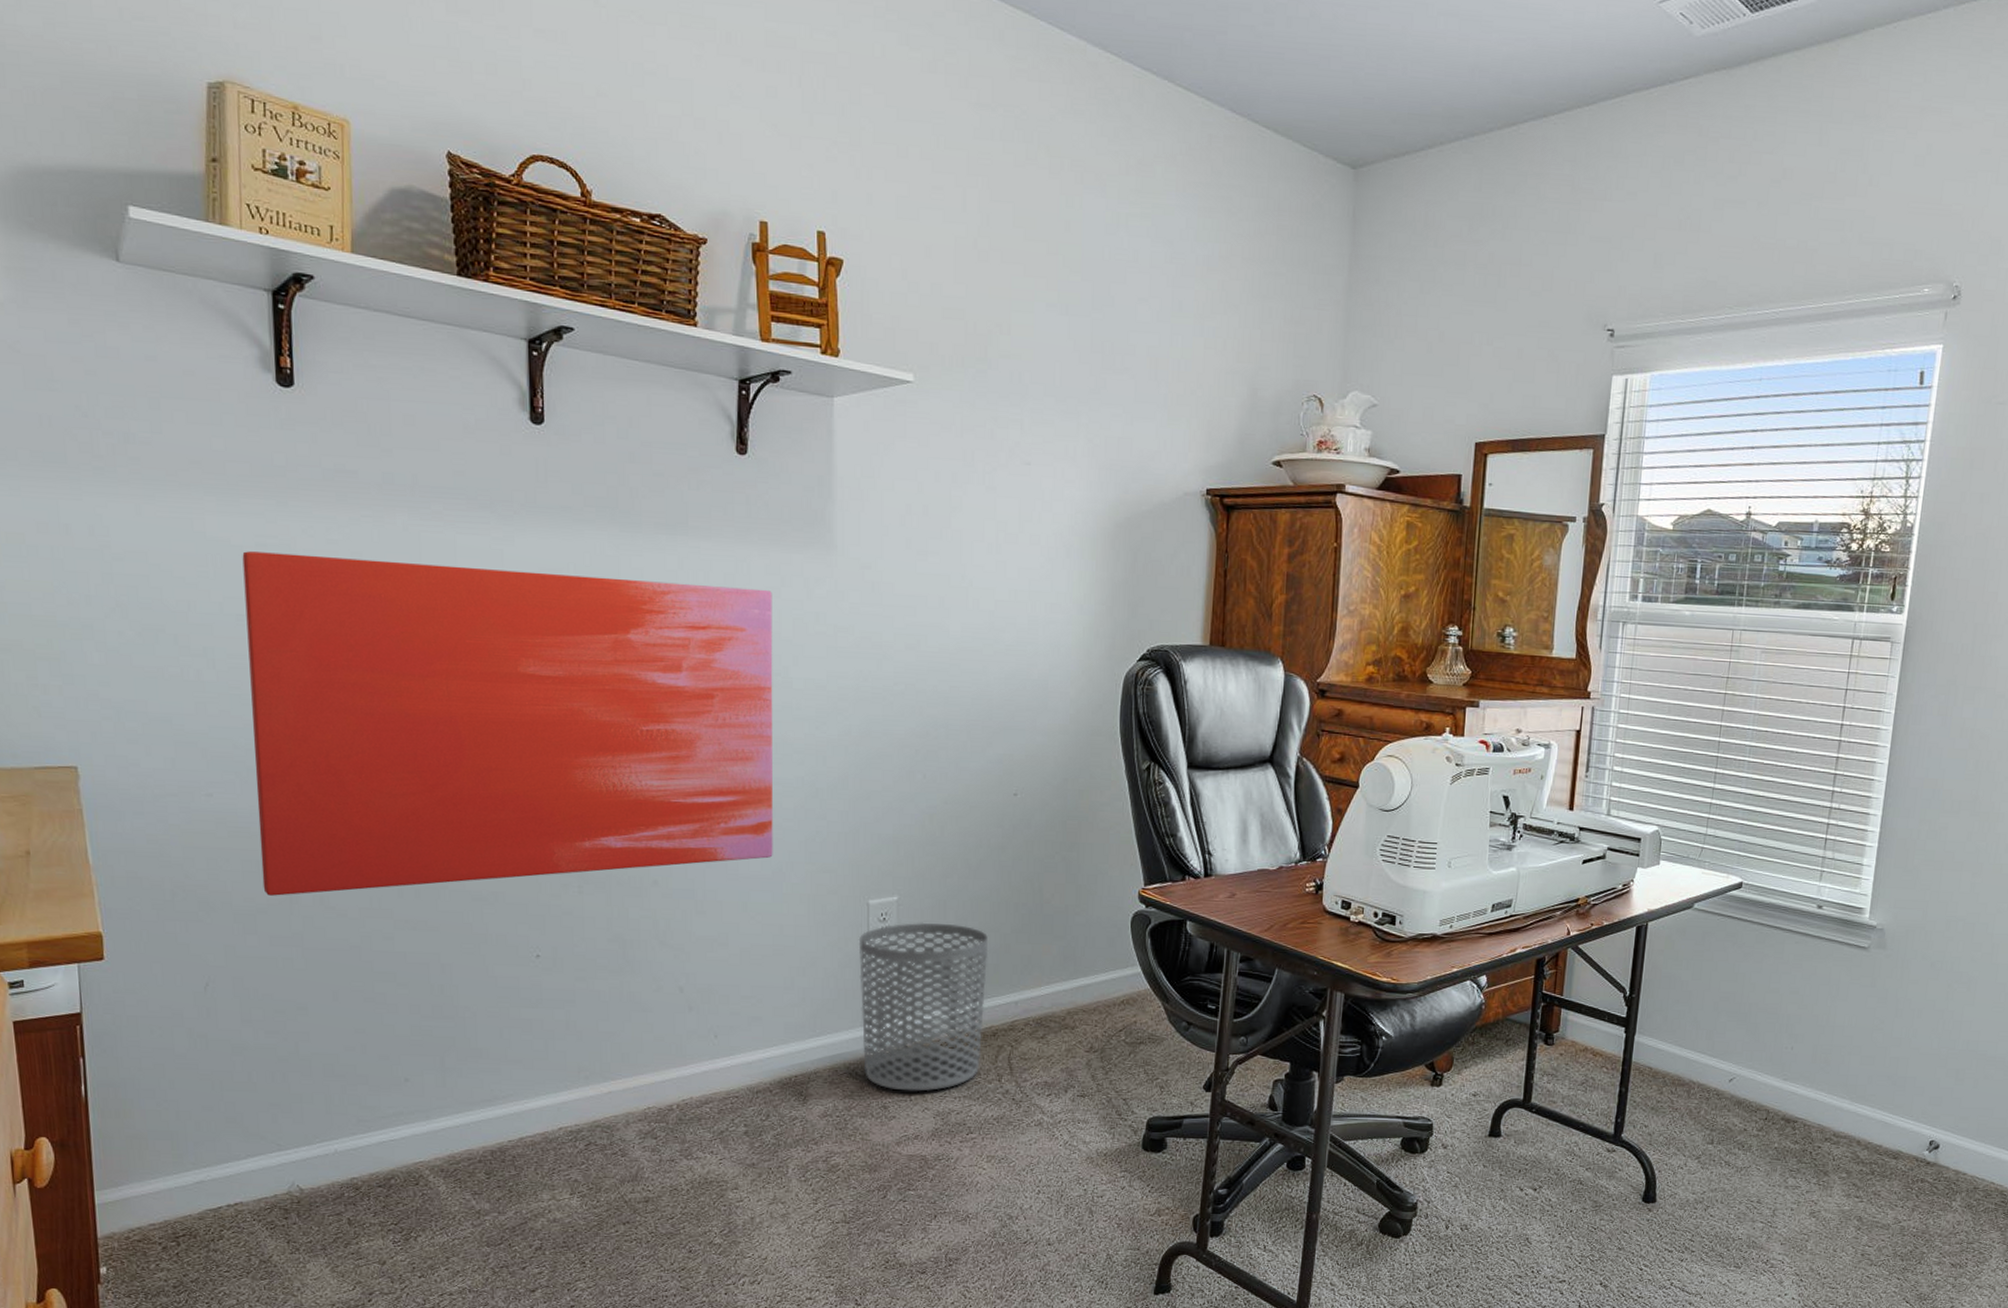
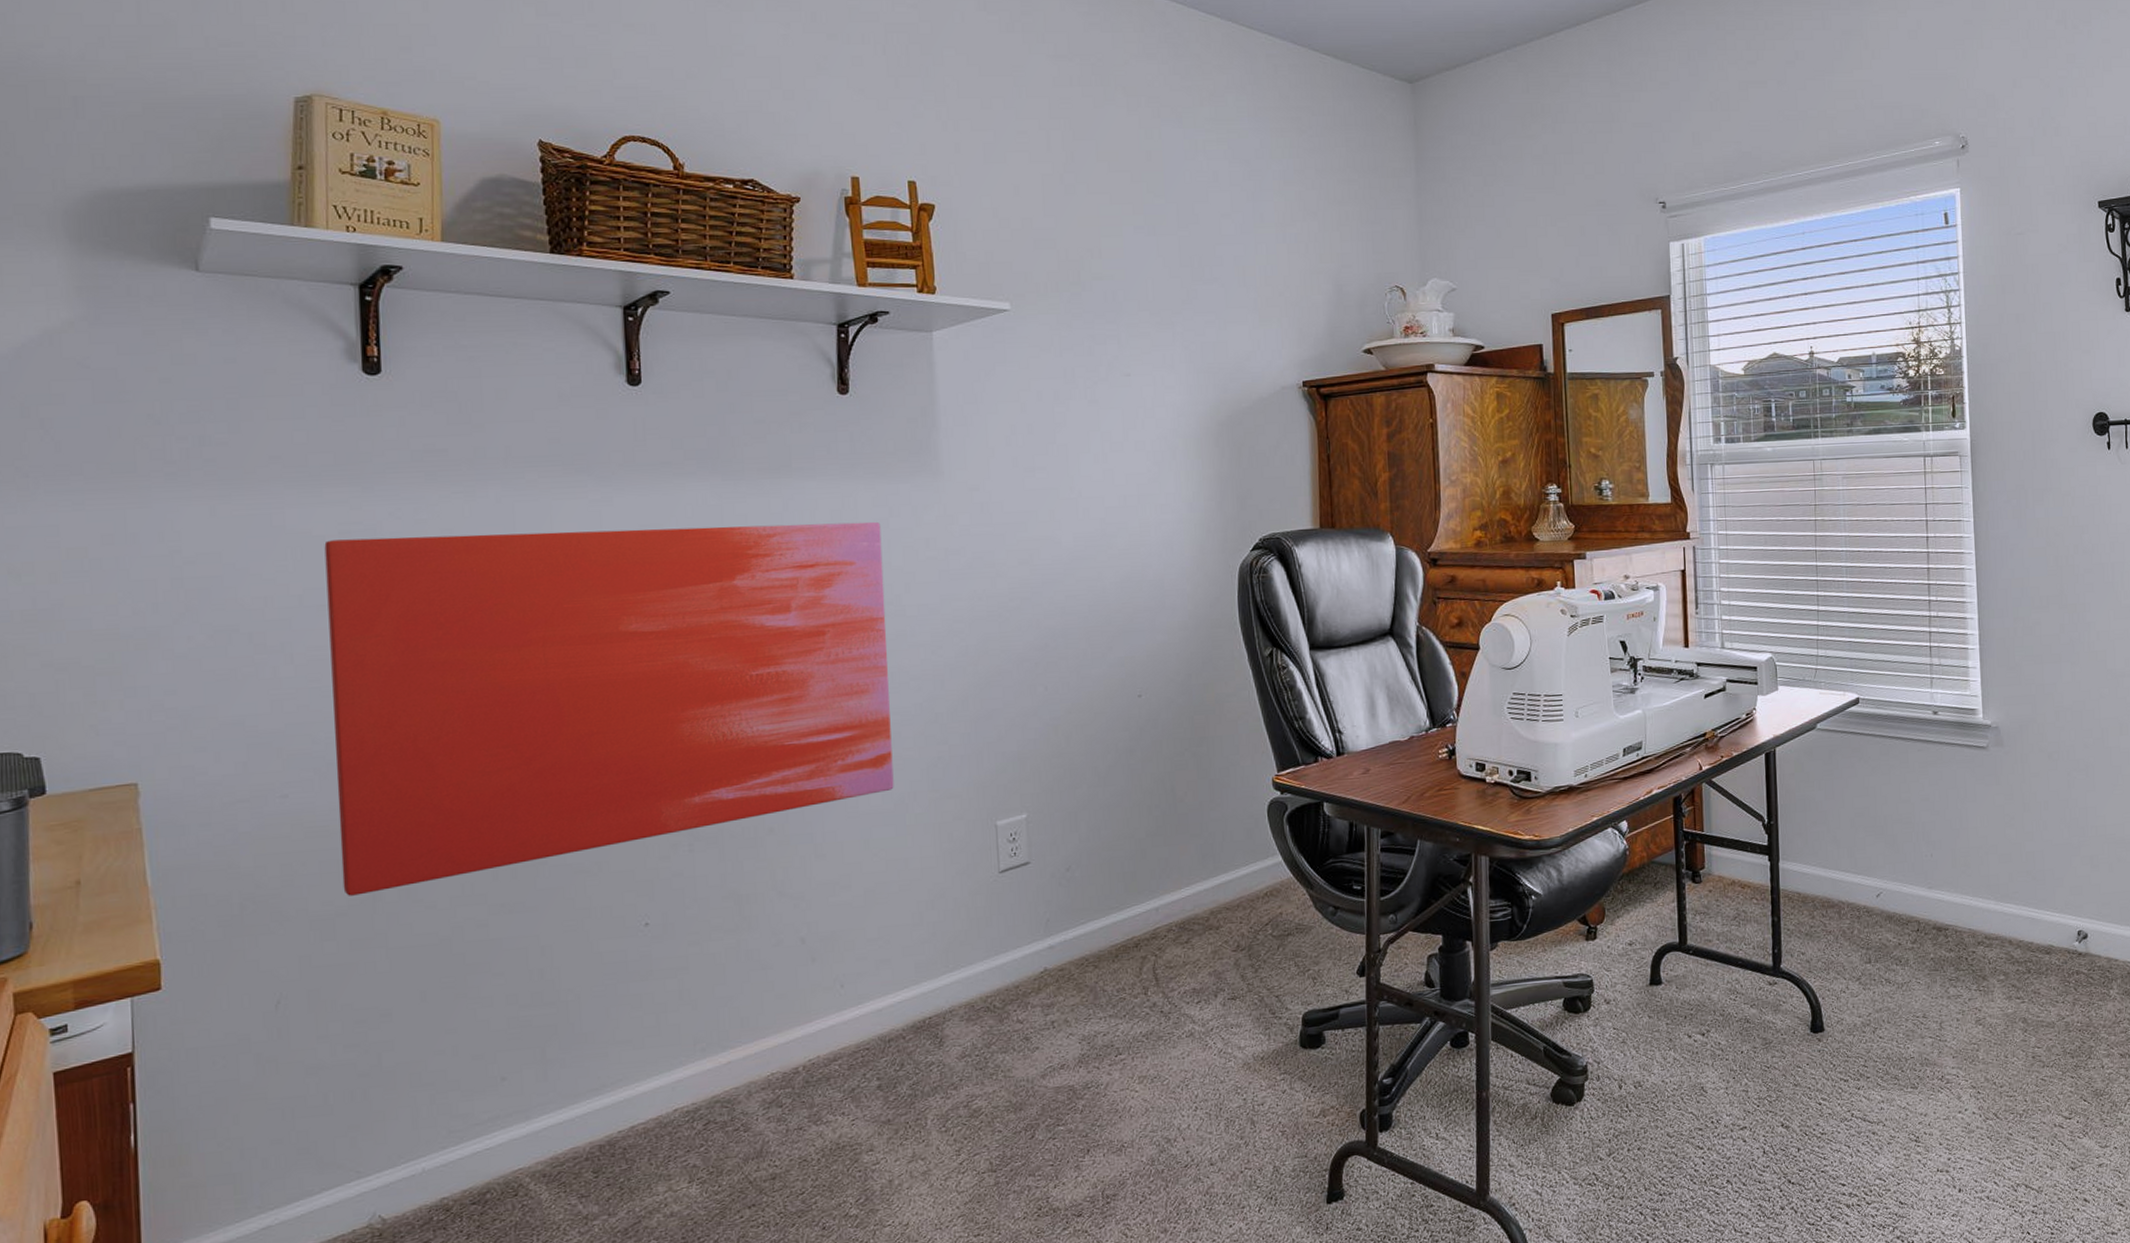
waste bin: present [858,922,989,1092] -> none [988,835,1125,1019]

